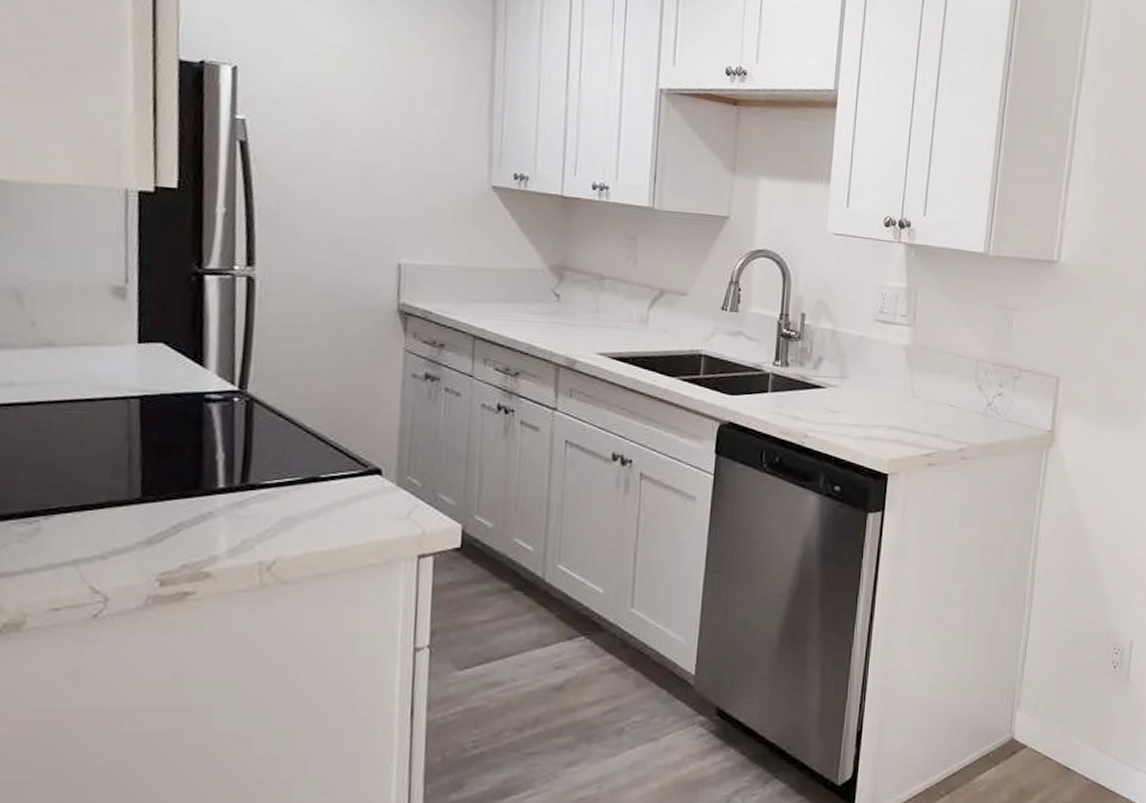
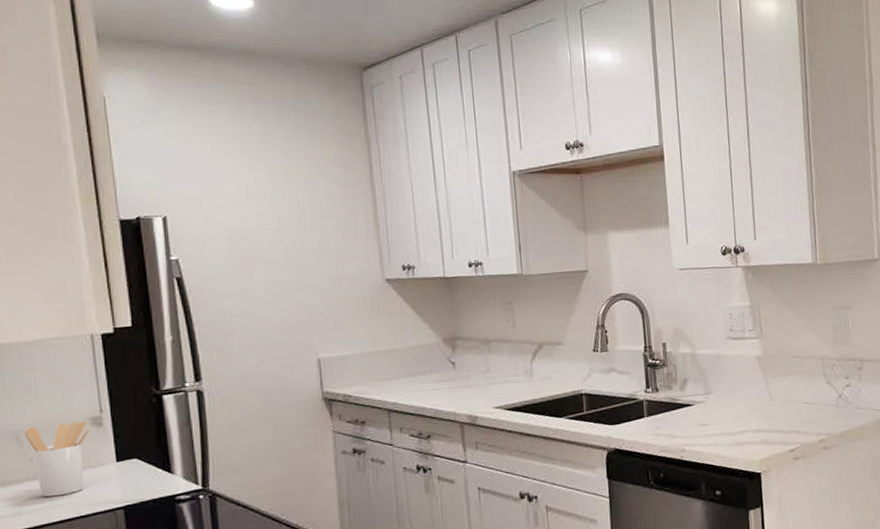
utensil holder: none [27,285,109,372] -> present [24,421,89,498]

